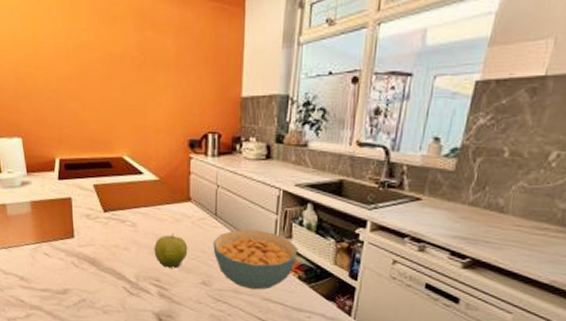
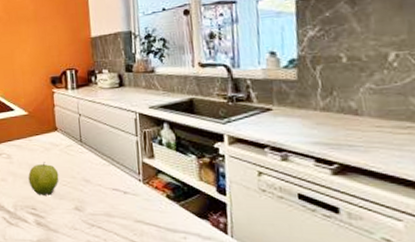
cereal bowl: present [213,229,299,290] -> none [81,152,163,212]

